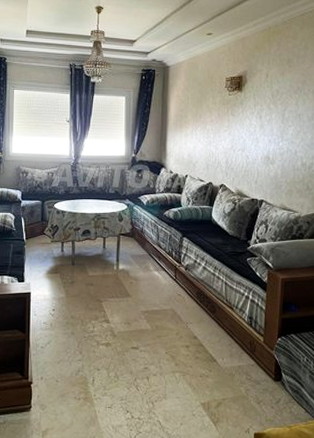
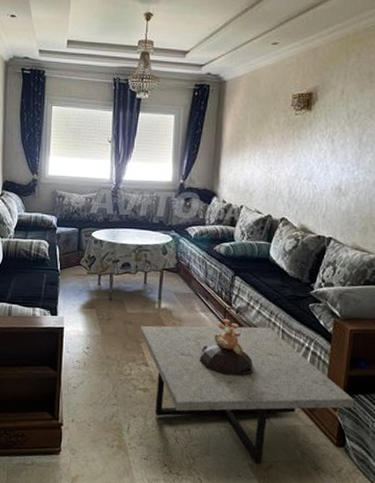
coffee table: none [100,281,288,403] -> present [139,325,355,464]
decorative bowl: none [154,276,202,326] -> present [199,319,254,377]

